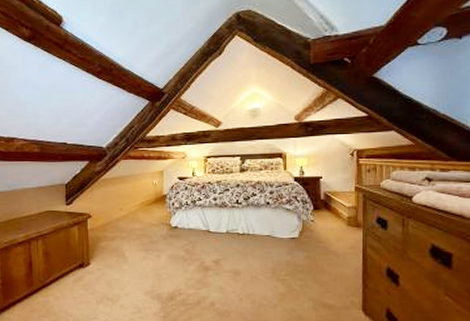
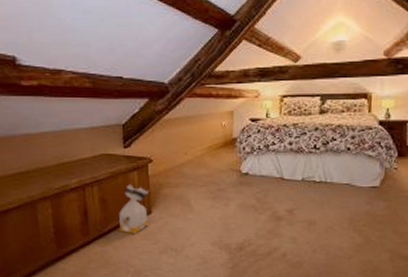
bag: none [60,238,88,285] -> present [118,184,150,234]

